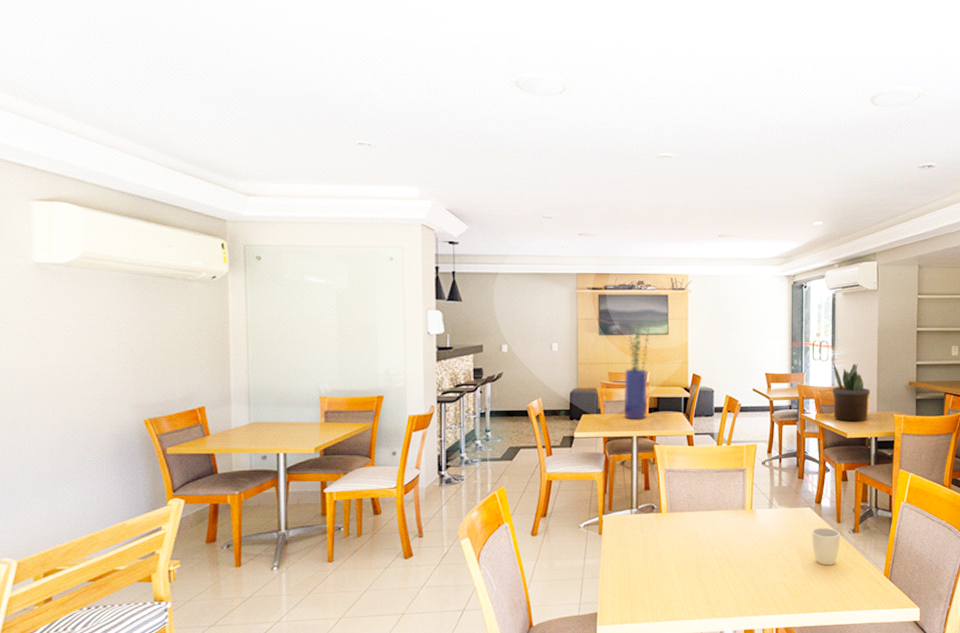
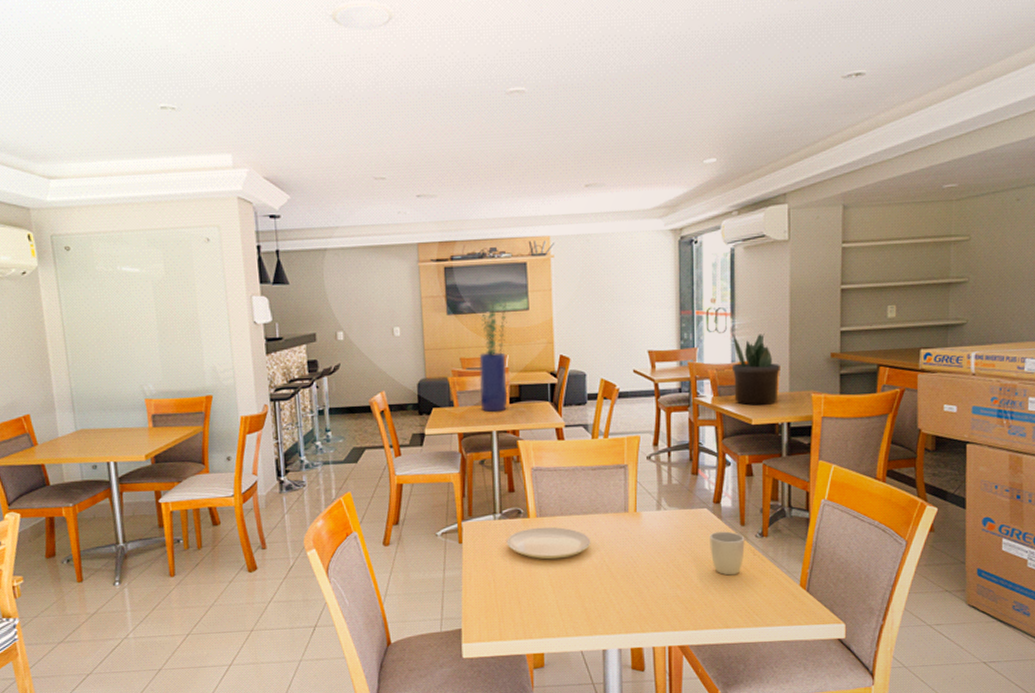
plate: none [641,521,713,550] -> present [506,527,591,560]

